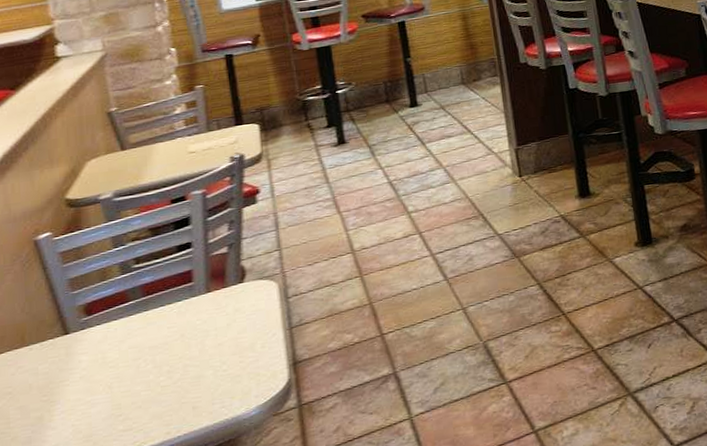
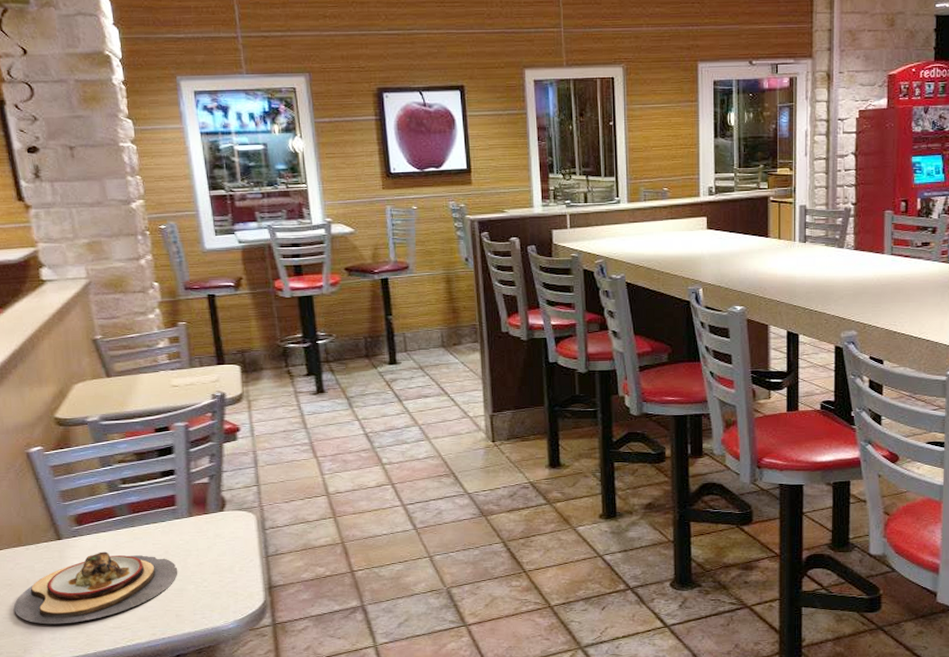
plate: none [13,341,195,436] -> present [13,551,178,625]

